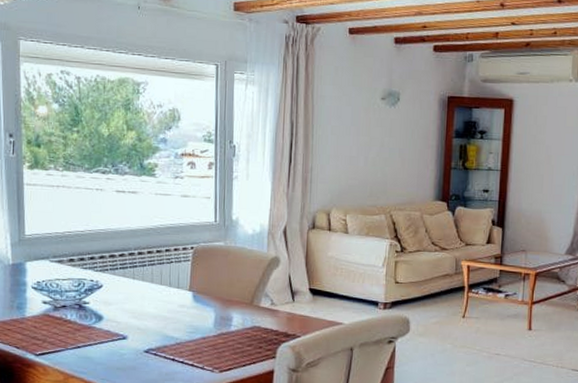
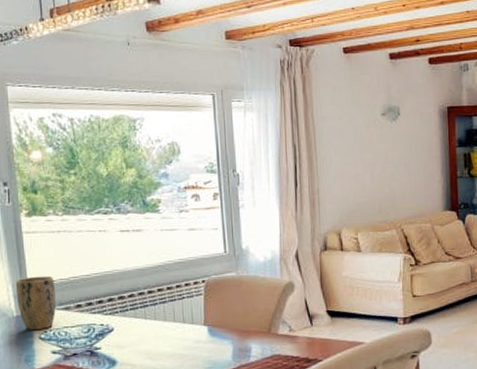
plant pot: none [13,227,50,280] -> present [15,276,56,331]

